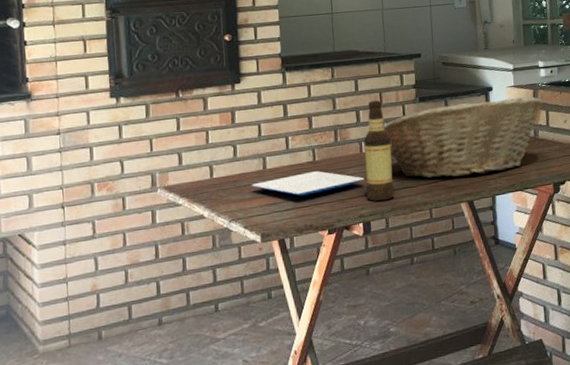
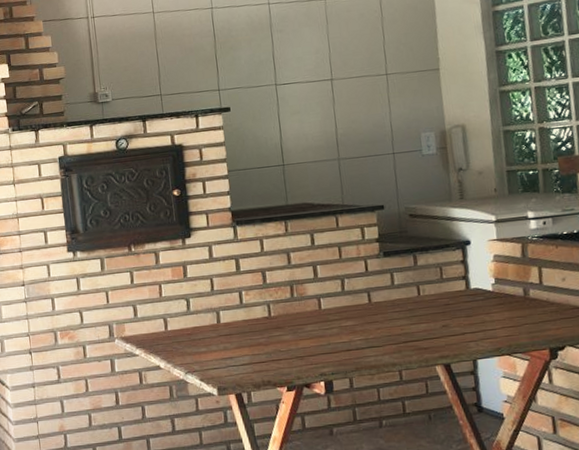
plate: present [251,171,364,196] -> none [205,327,325,351]
bottle: present [363,100,395,201] -> none [322,255,359,360]
fruit basket: present [383,96,544,178] -> none [344,251,536,338]

